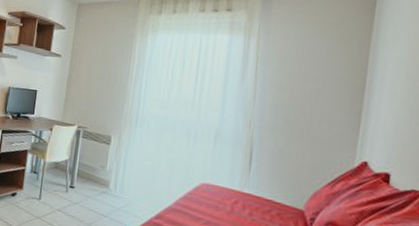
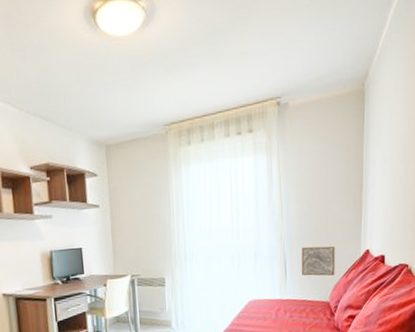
wall art: none [271,139,319,182] -> present [302,246,335,276]

